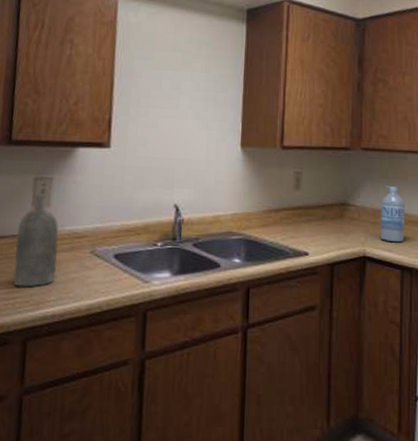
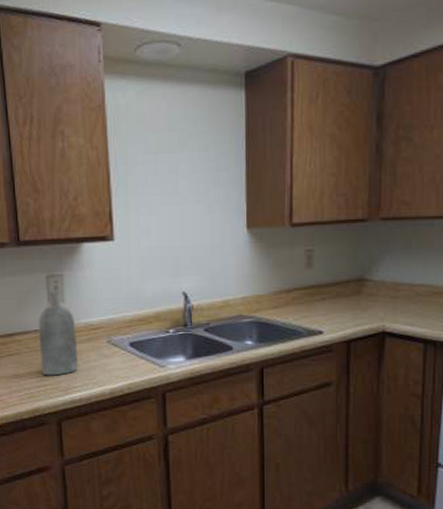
water bottle: present [380,186,406,243] -> none [401,257,431,316]

